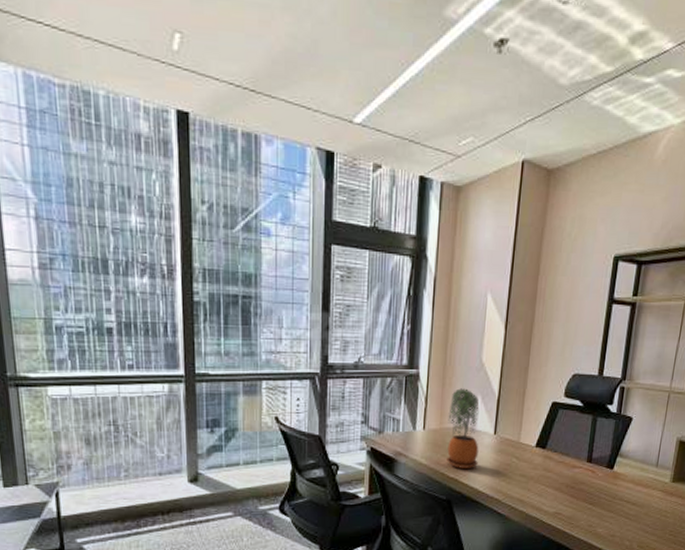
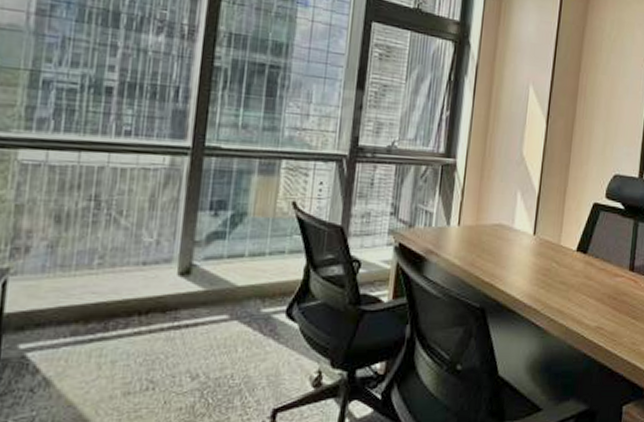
potted plant: present [447,388,479,468] -> none [482,182,519,272]

